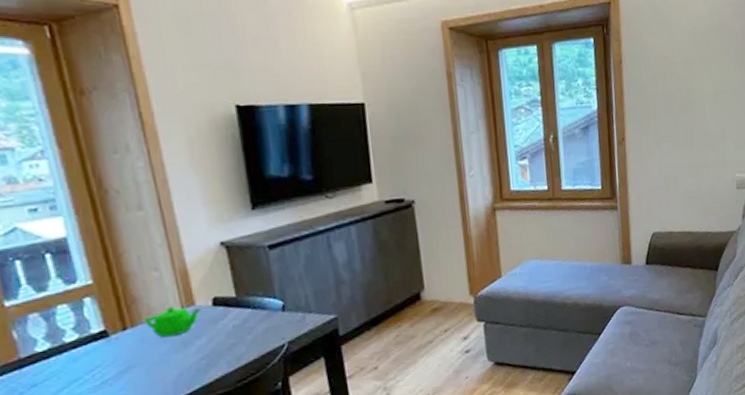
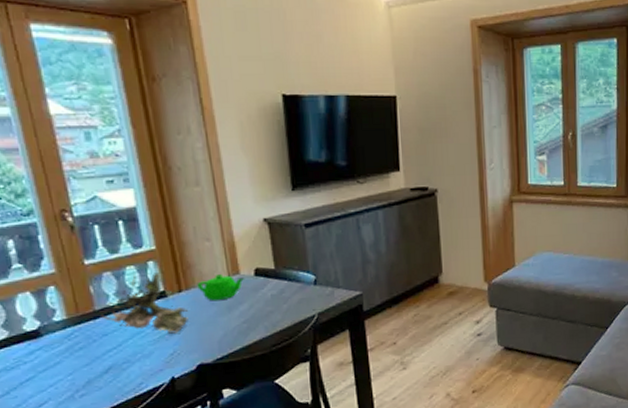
plant: none [26,310,136,378] -> present [100,272,188,334]

